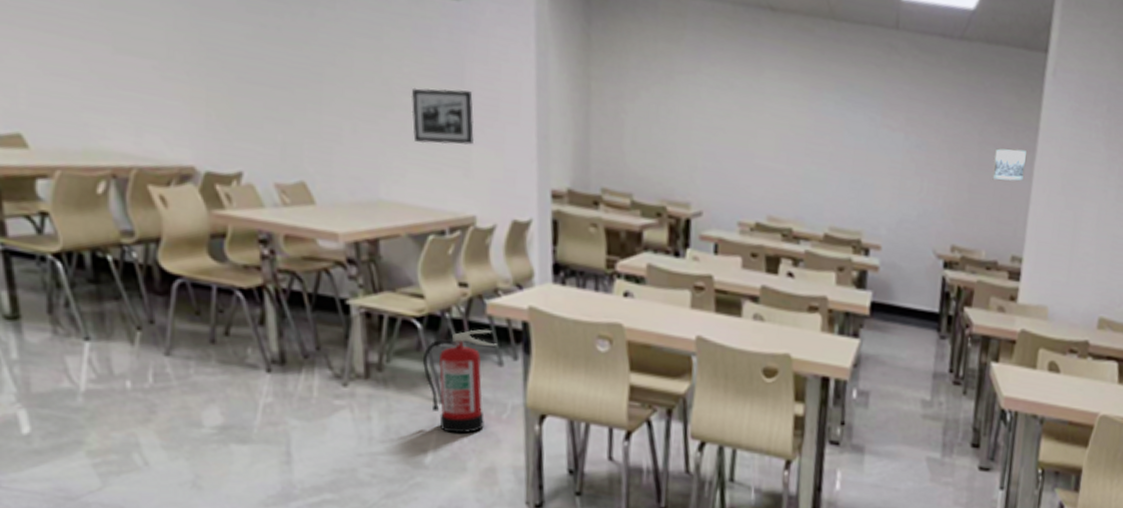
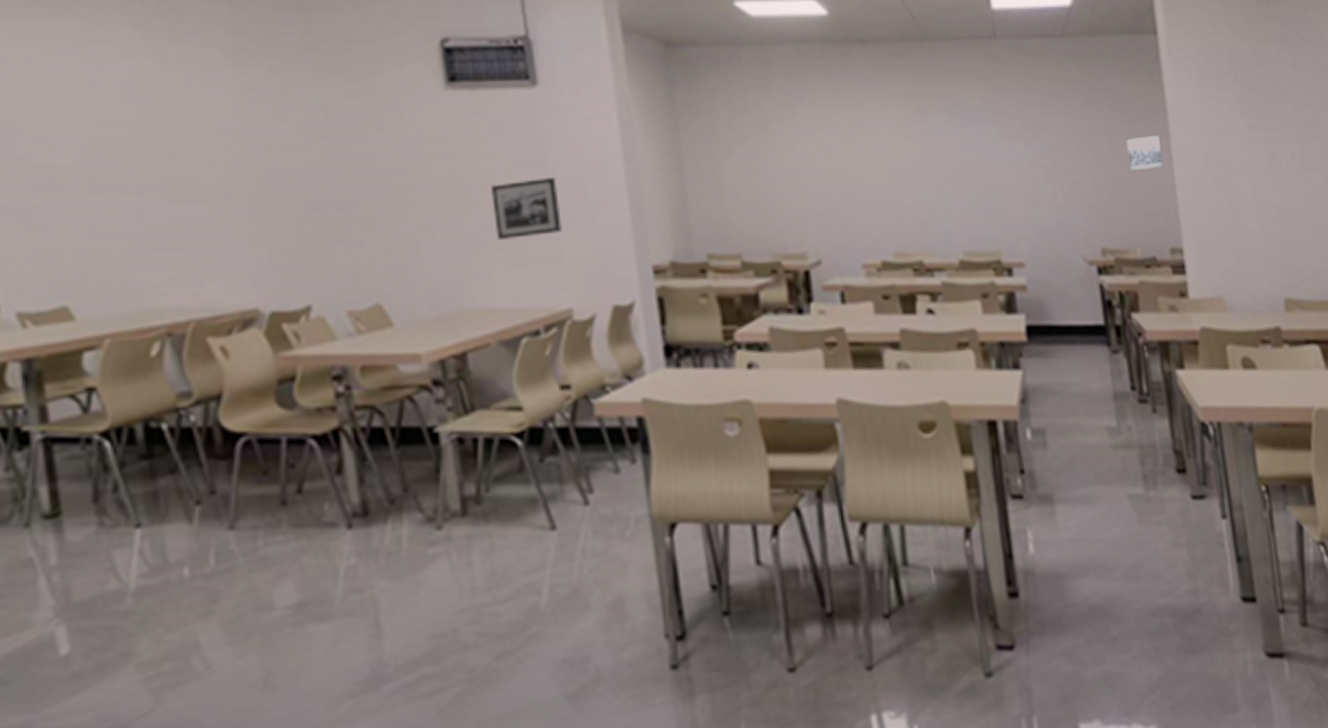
fire extinguisher: present [422,329,497,434] -> none [526,434,611,565]

